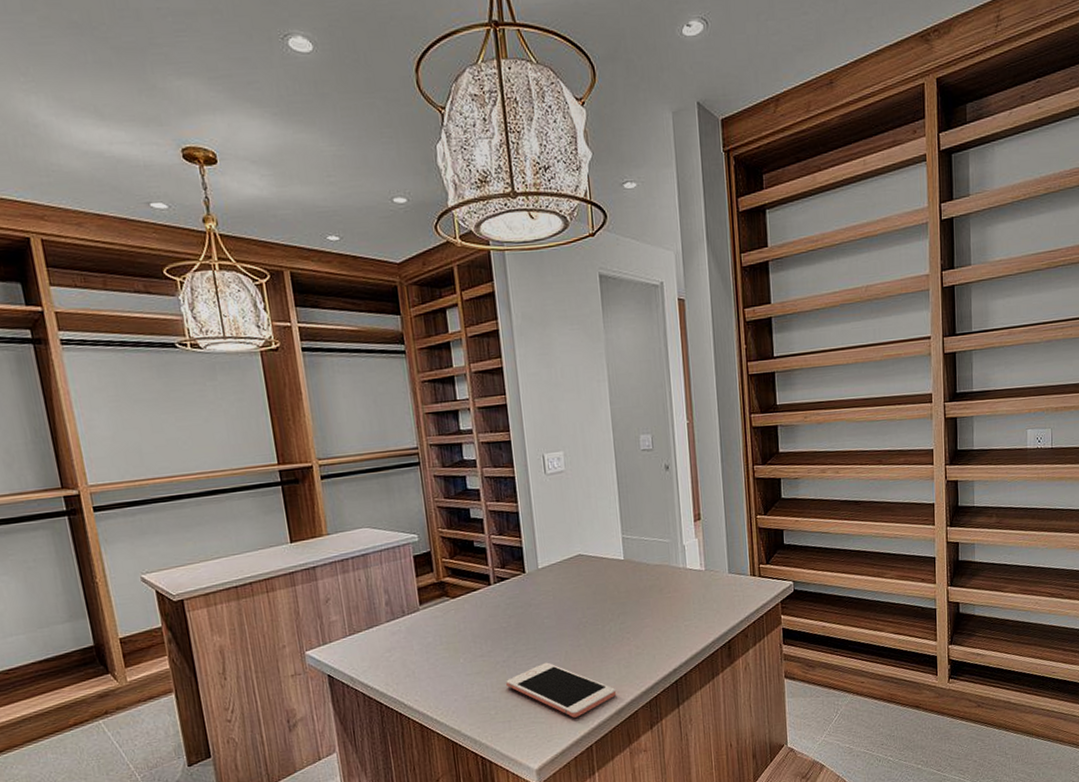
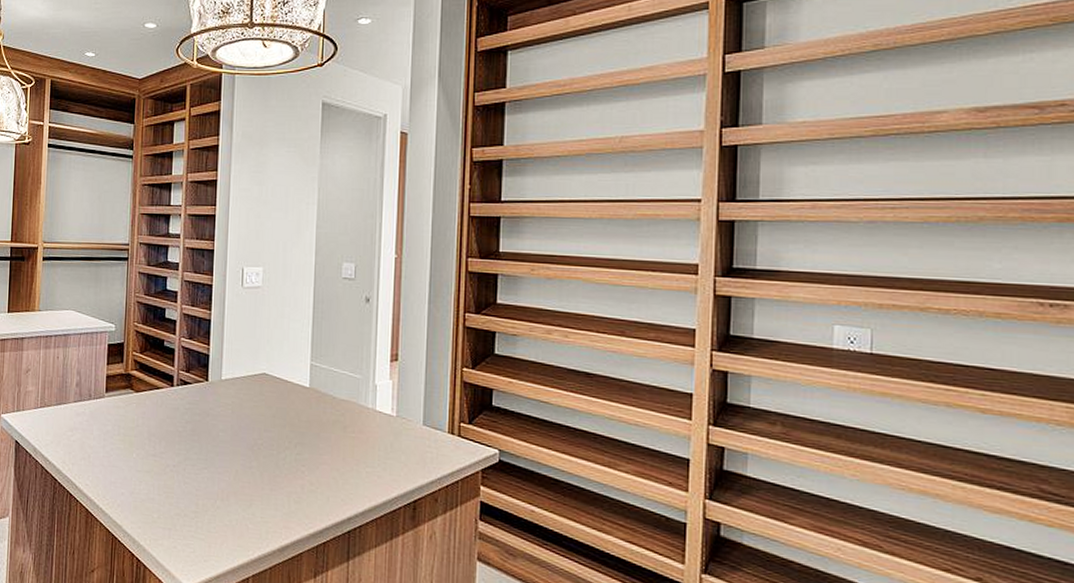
cell phone: present [506,662,617,718] -> none [173,477,283,544]

